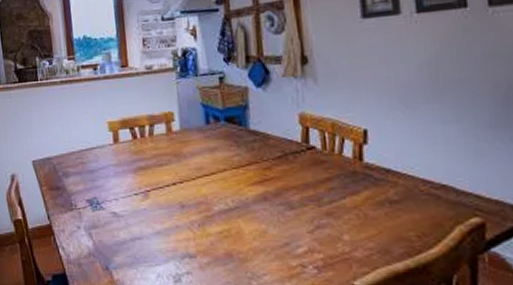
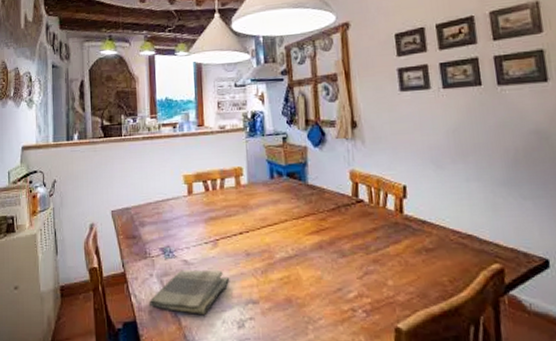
dish towel: none [78,222,164,268] -> present [150,270,230,314]

